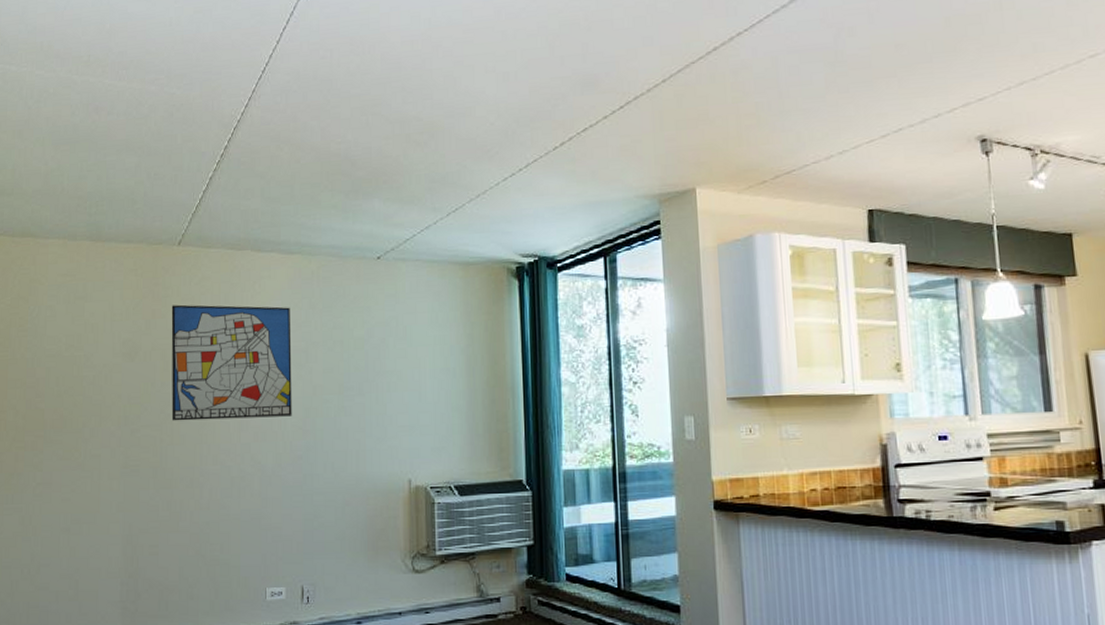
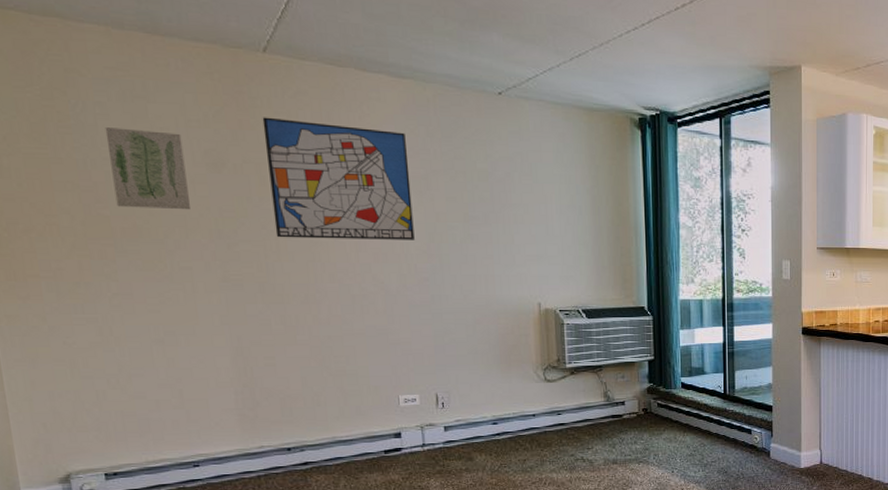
wall art: none [51,327,107,400] -> present [105,127,190,210]

